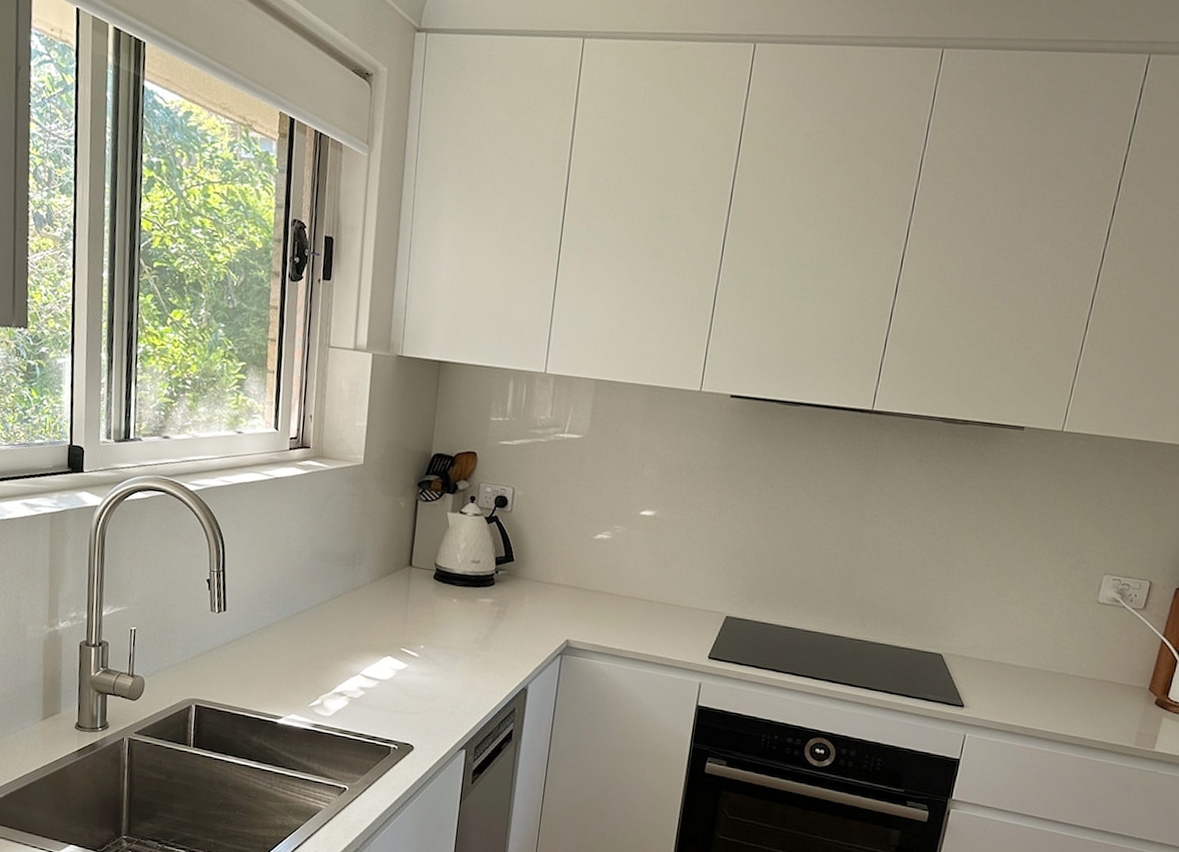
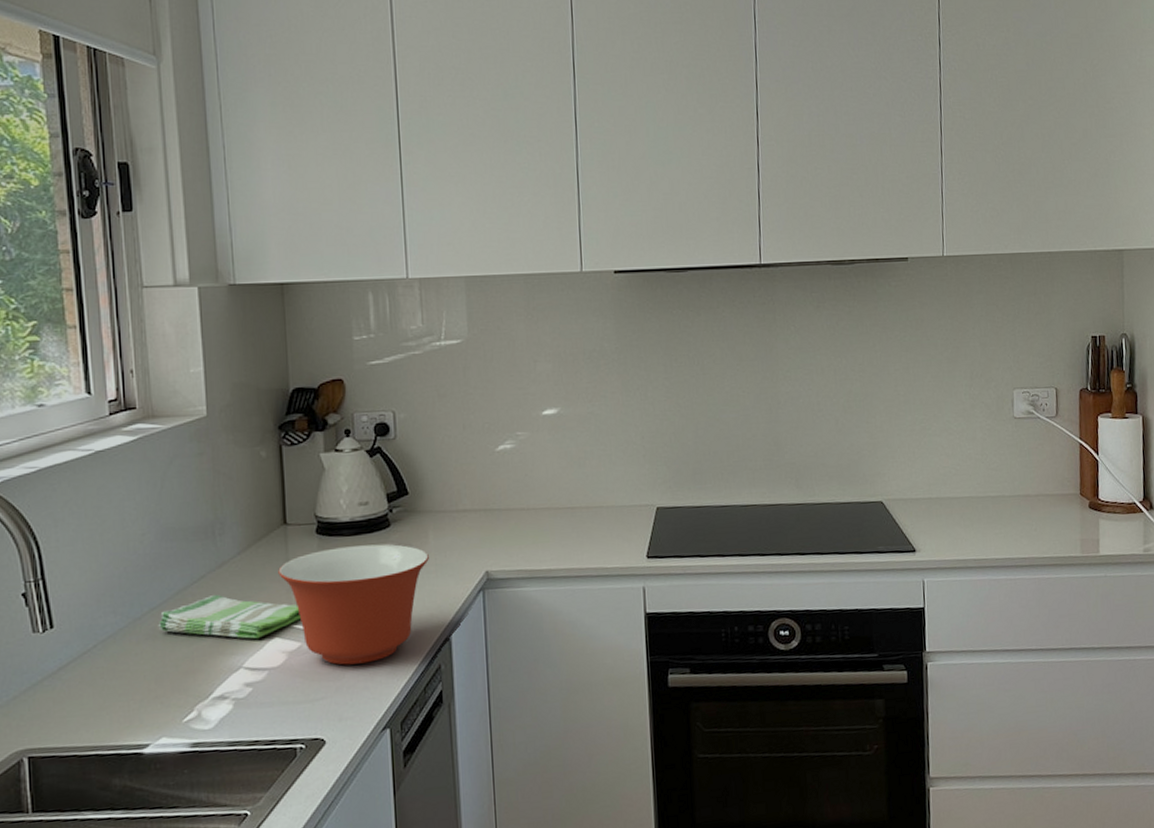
dish towel: none [301,611,411,654] -> present [157,594,301,639]
mixing bowl: none [399,593,522,694] -> present [278,544,429,665]

